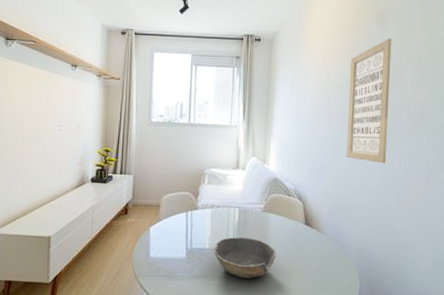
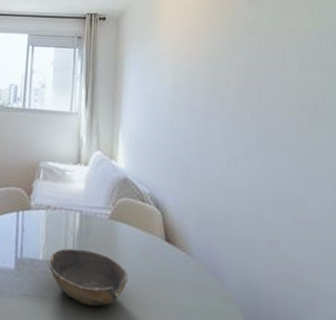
wall art: present [346,38,392,164] -> none [215,16,272,169]

